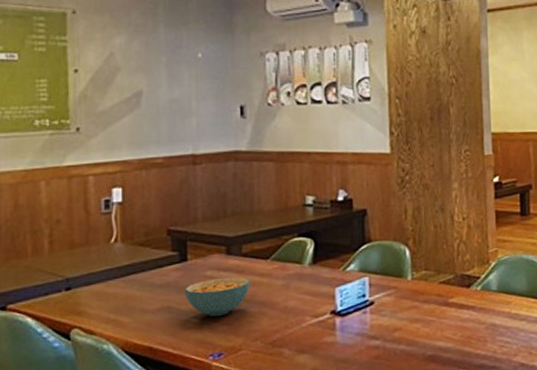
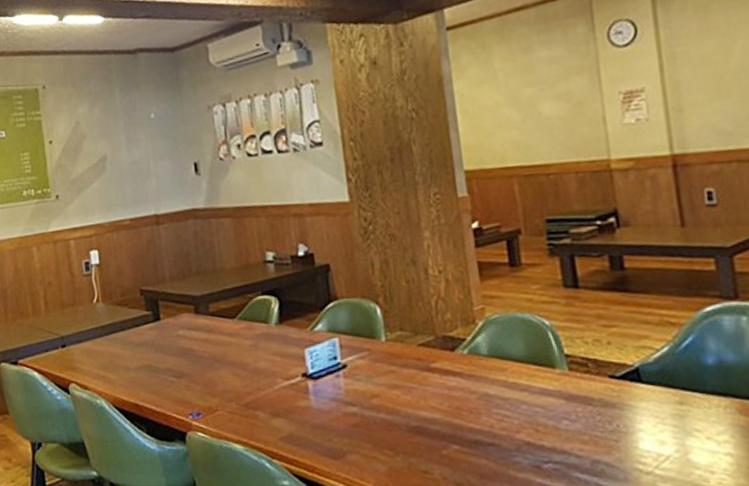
cereal bowl: present [184,276,250,317] -> none [160,336,221,377]

